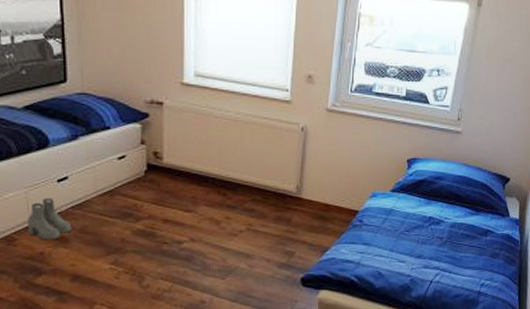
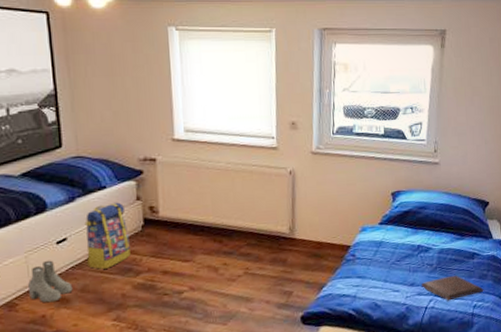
backpack: none [86,144,132,212] -> present [84,202,131,269]
book: none [429,251,494,277] -> present [422,275,484,301]

